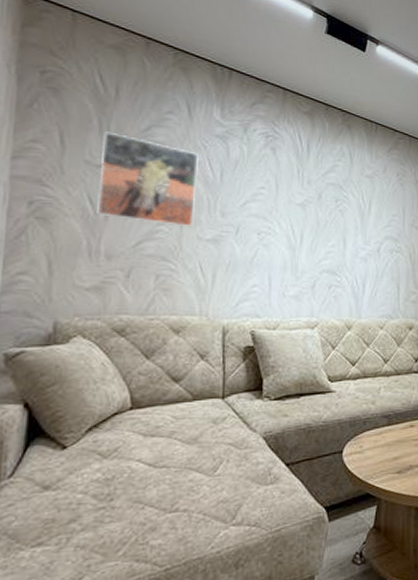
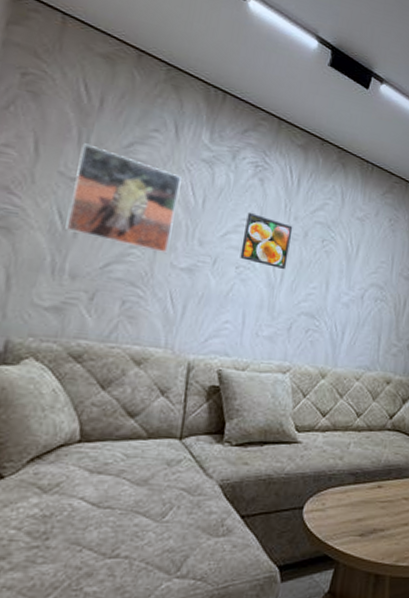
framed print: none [260,180,307,232] -> present [240,212,293,270]

